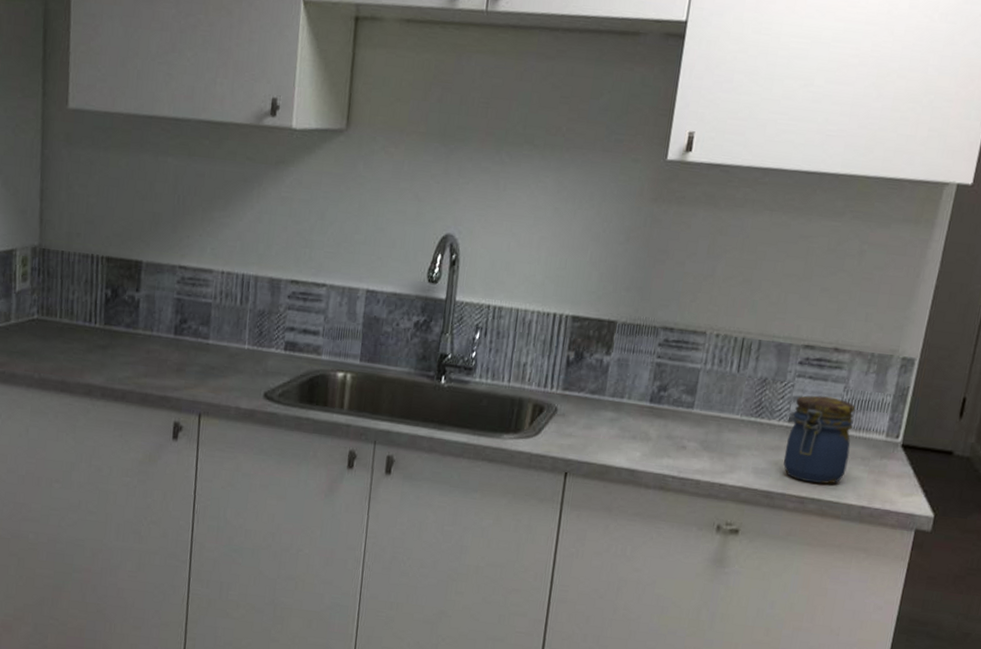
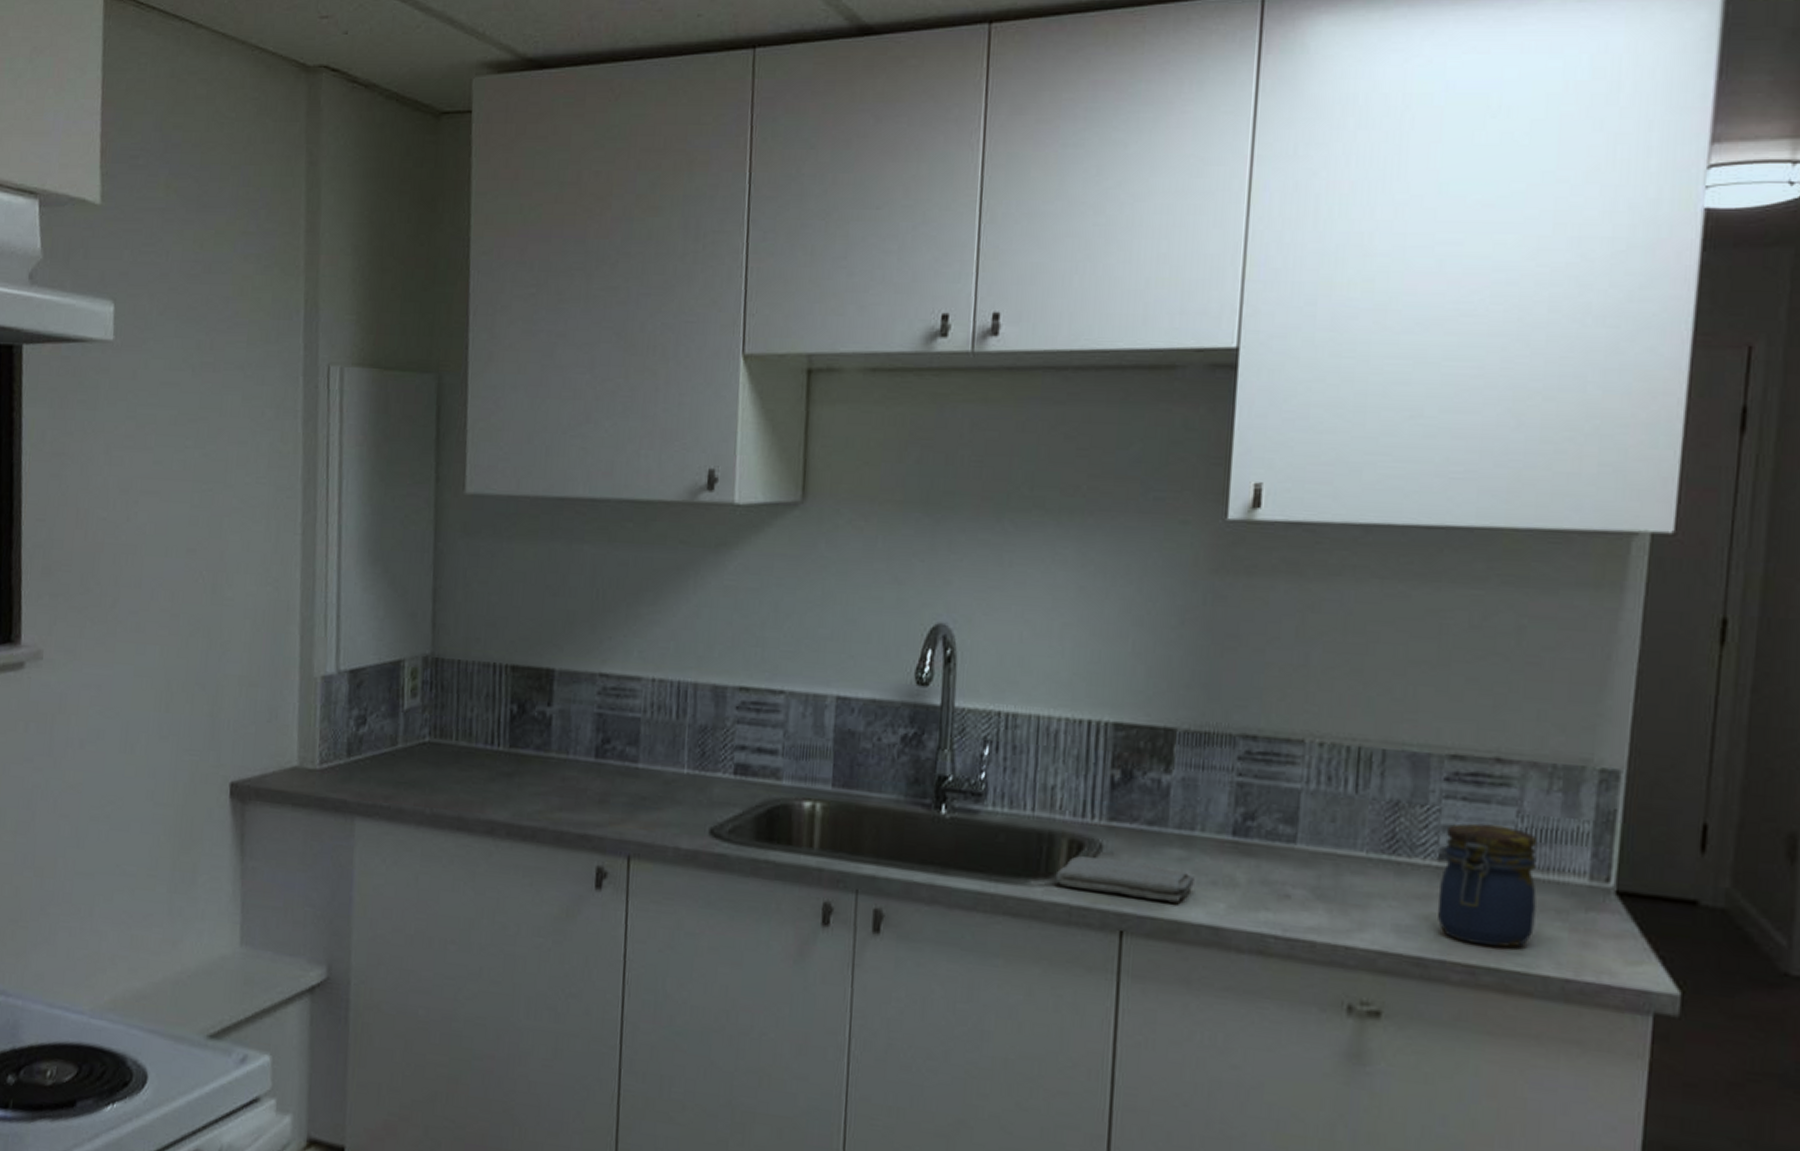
washcloth: none [521,417,621,452] -> present [1055,856,1195,903]

